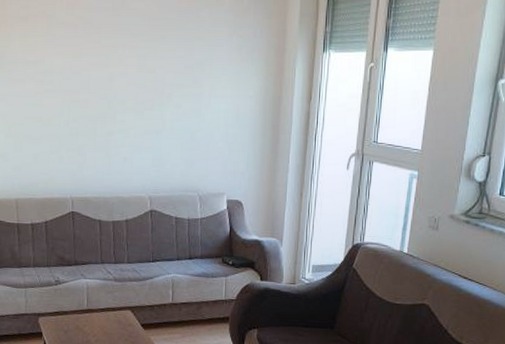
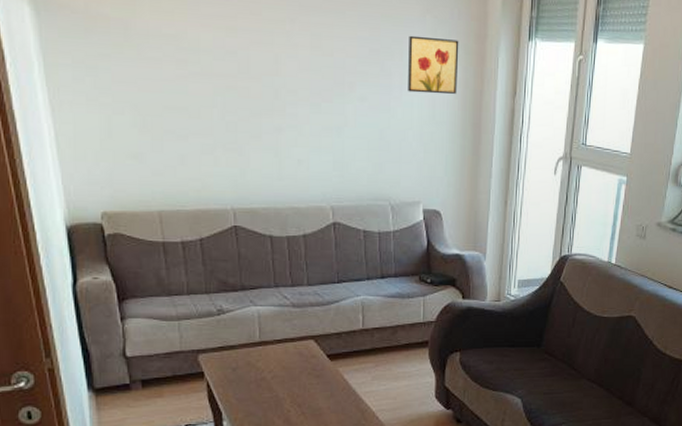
wall art: none [216,53,261,101] -> present [408,35,459,94]

